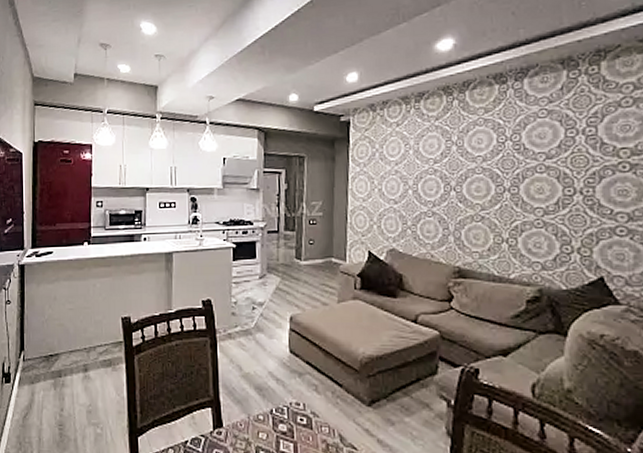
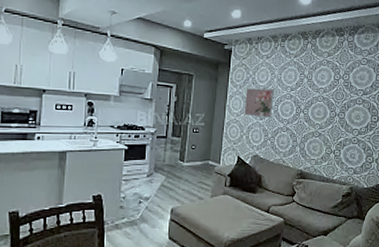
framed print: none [372,164,411,201] -> present [244,88,274,118]

